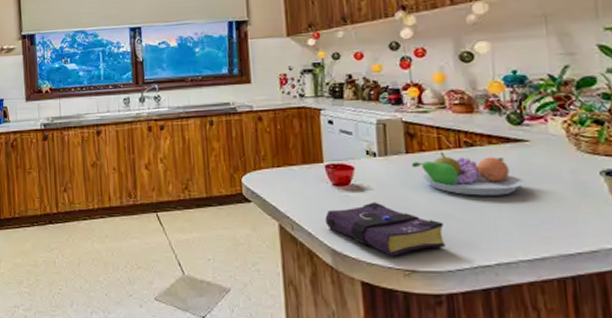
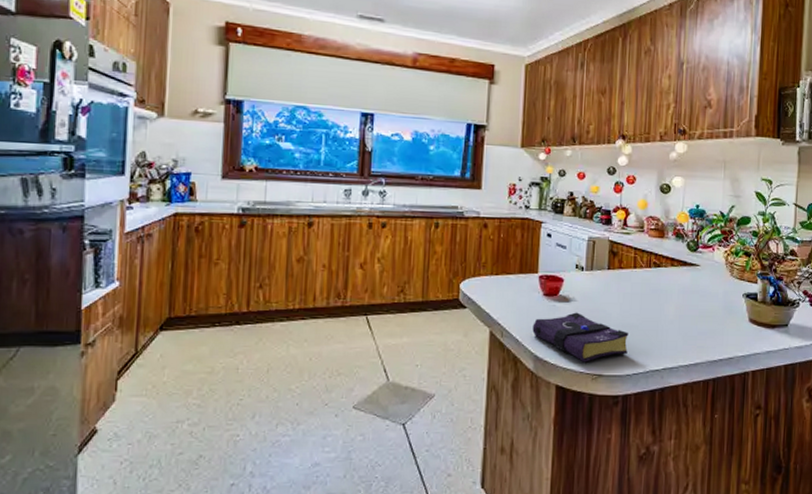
fruit bowl: present [411,151,525,196] -> none [611,269,692,311]

